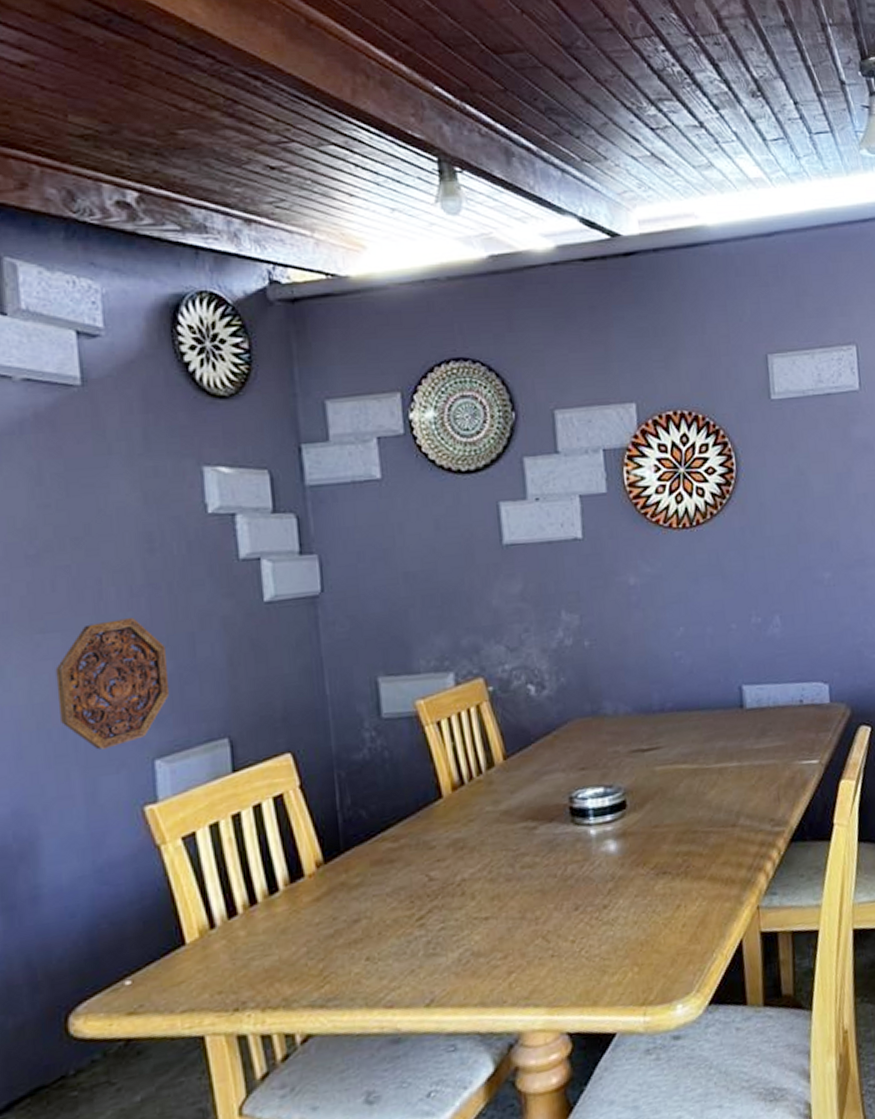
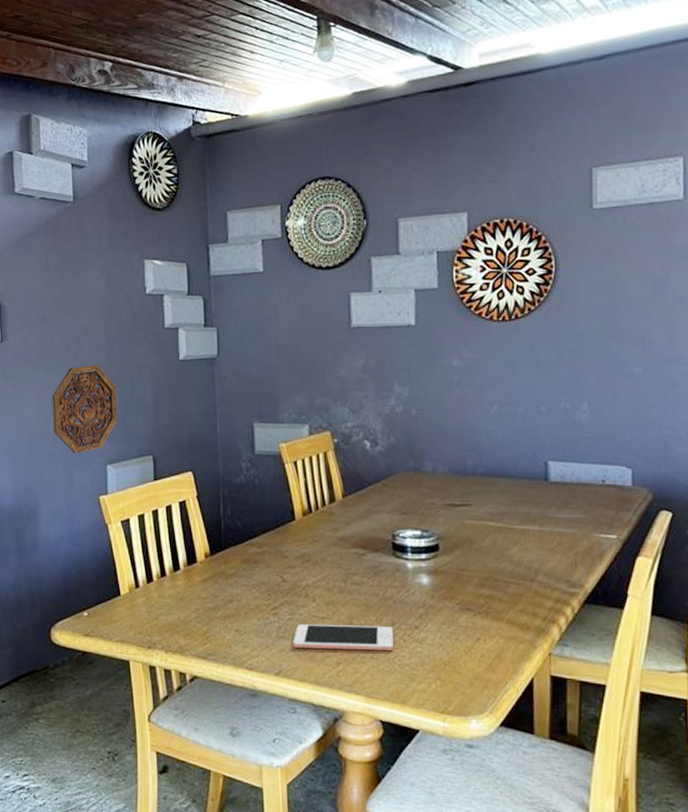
cell phone: none [447,912,579,965] -> present [293,624,394,652]

